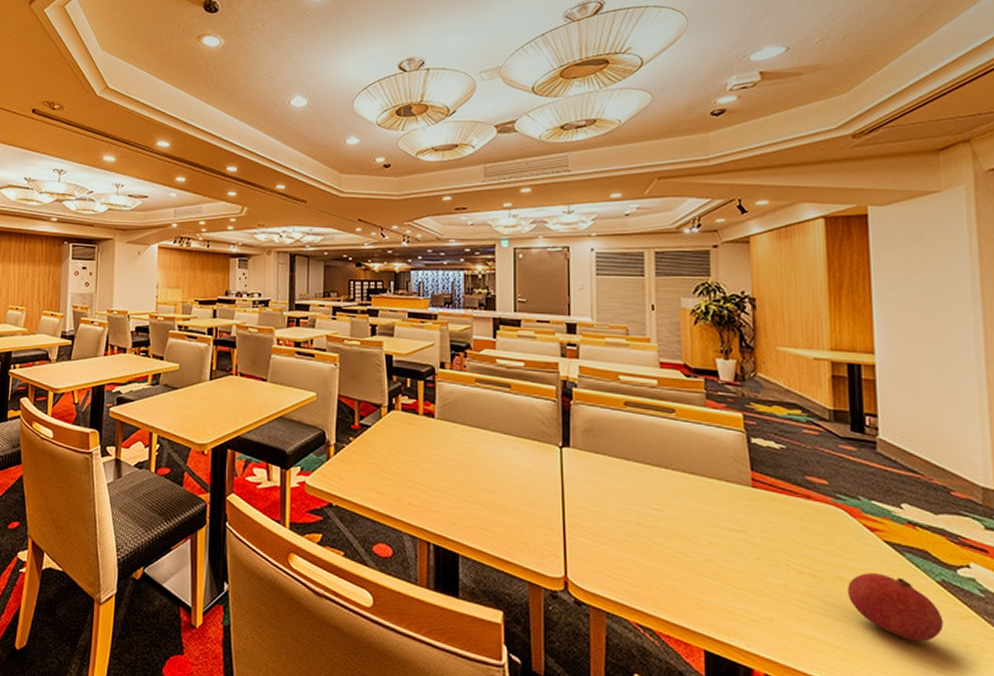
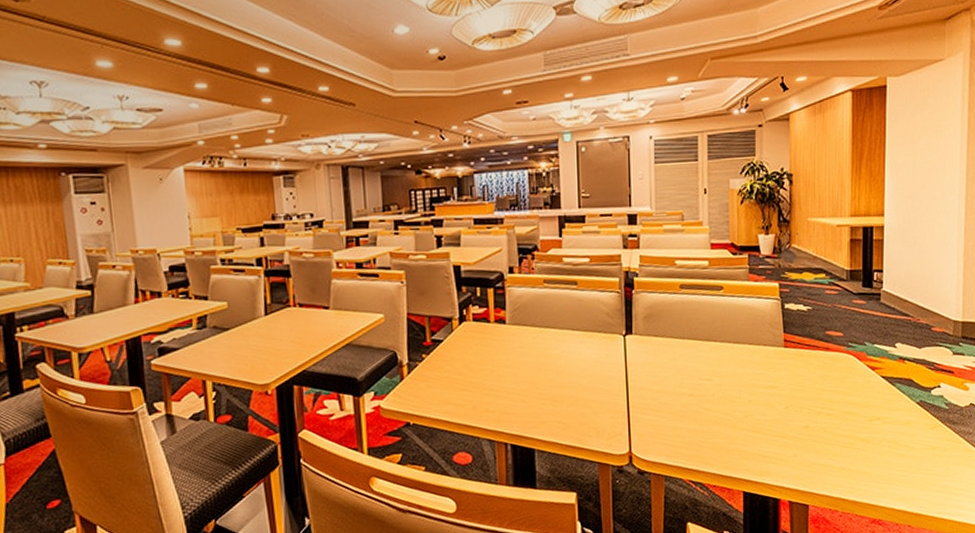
fruit: present [848,573,944,642] -> none [853,403,919,453]

